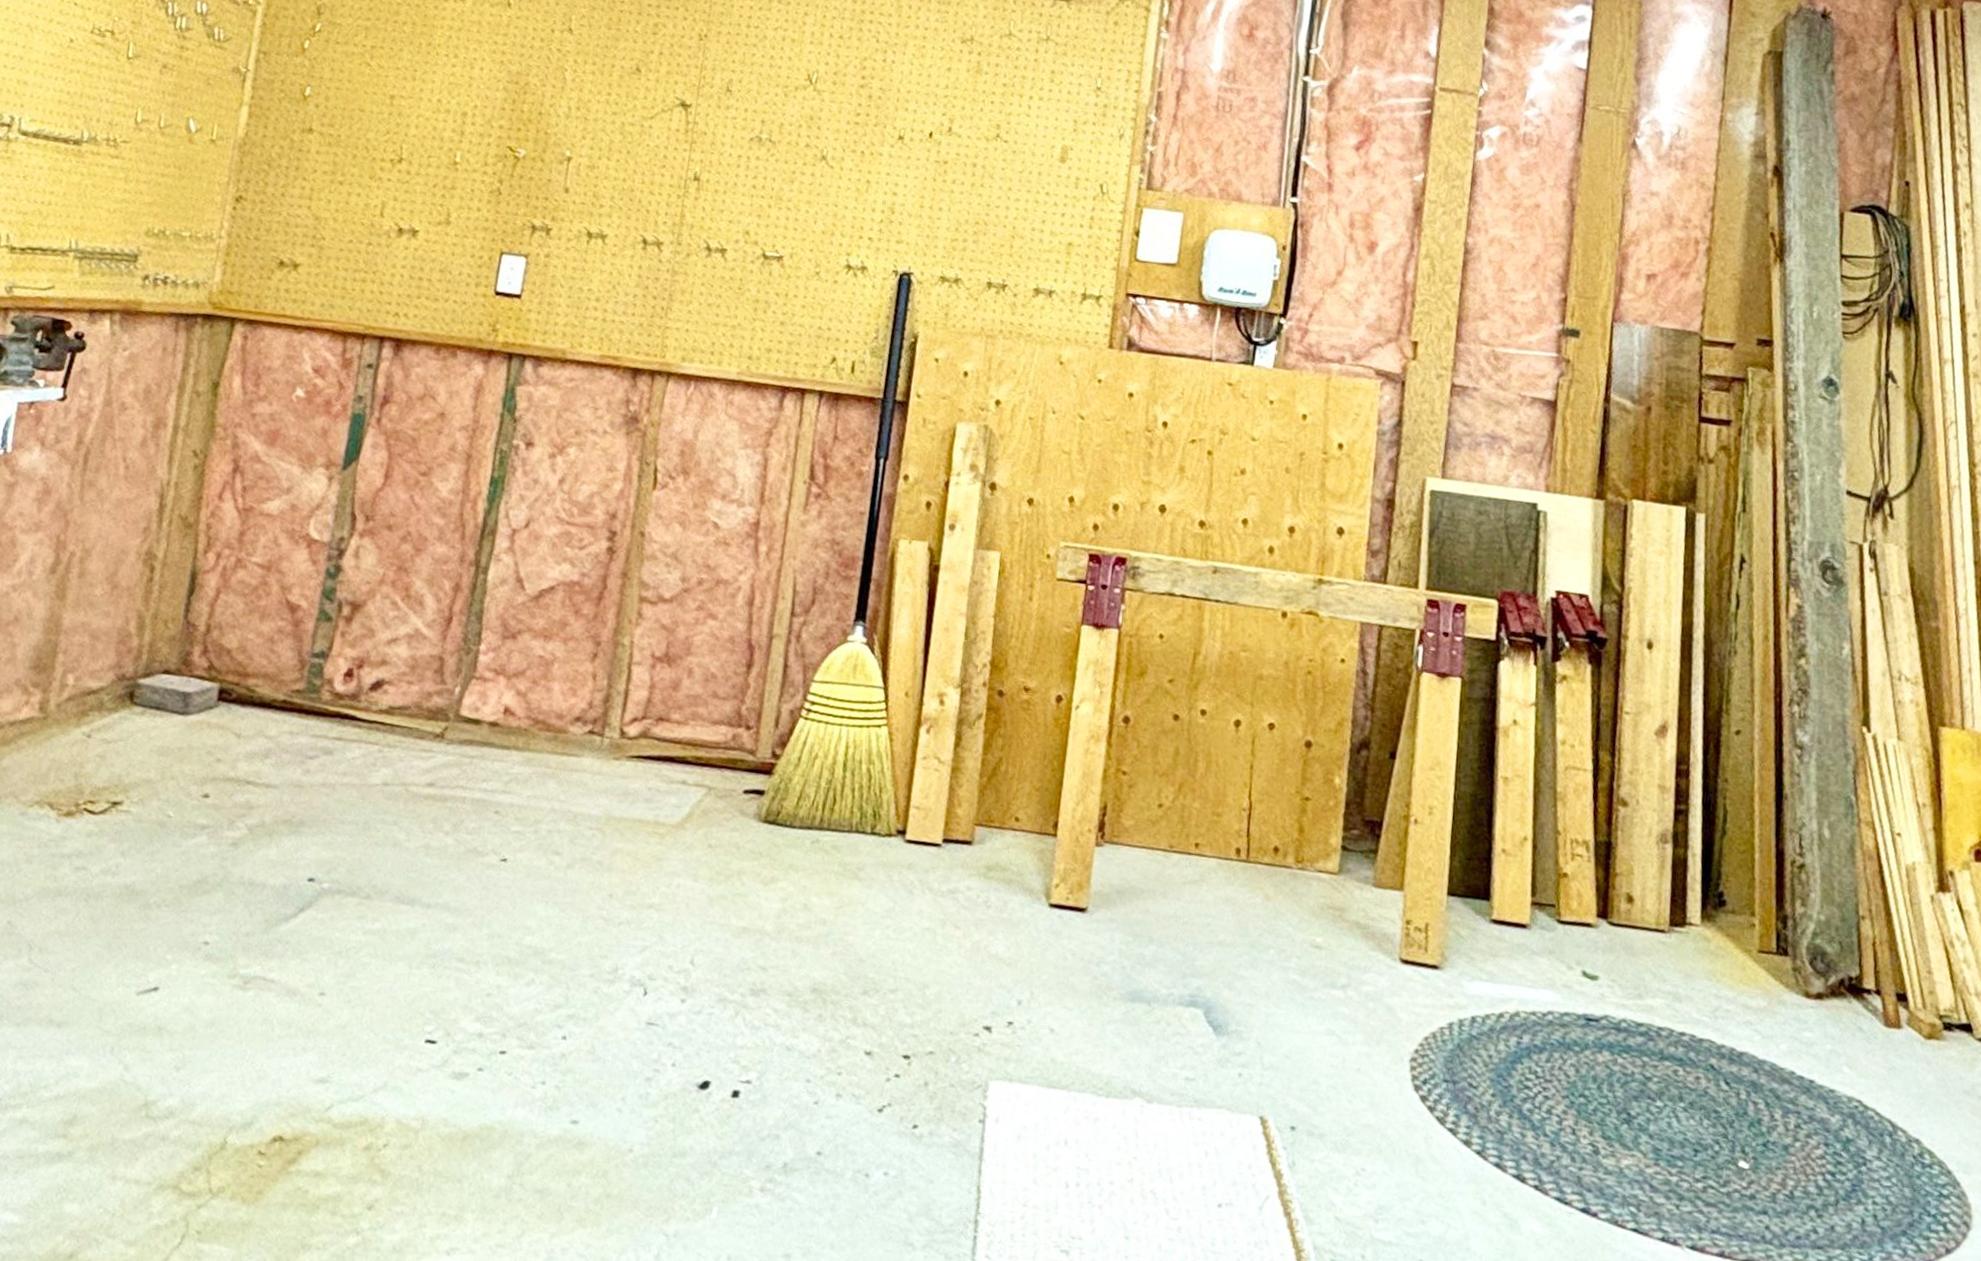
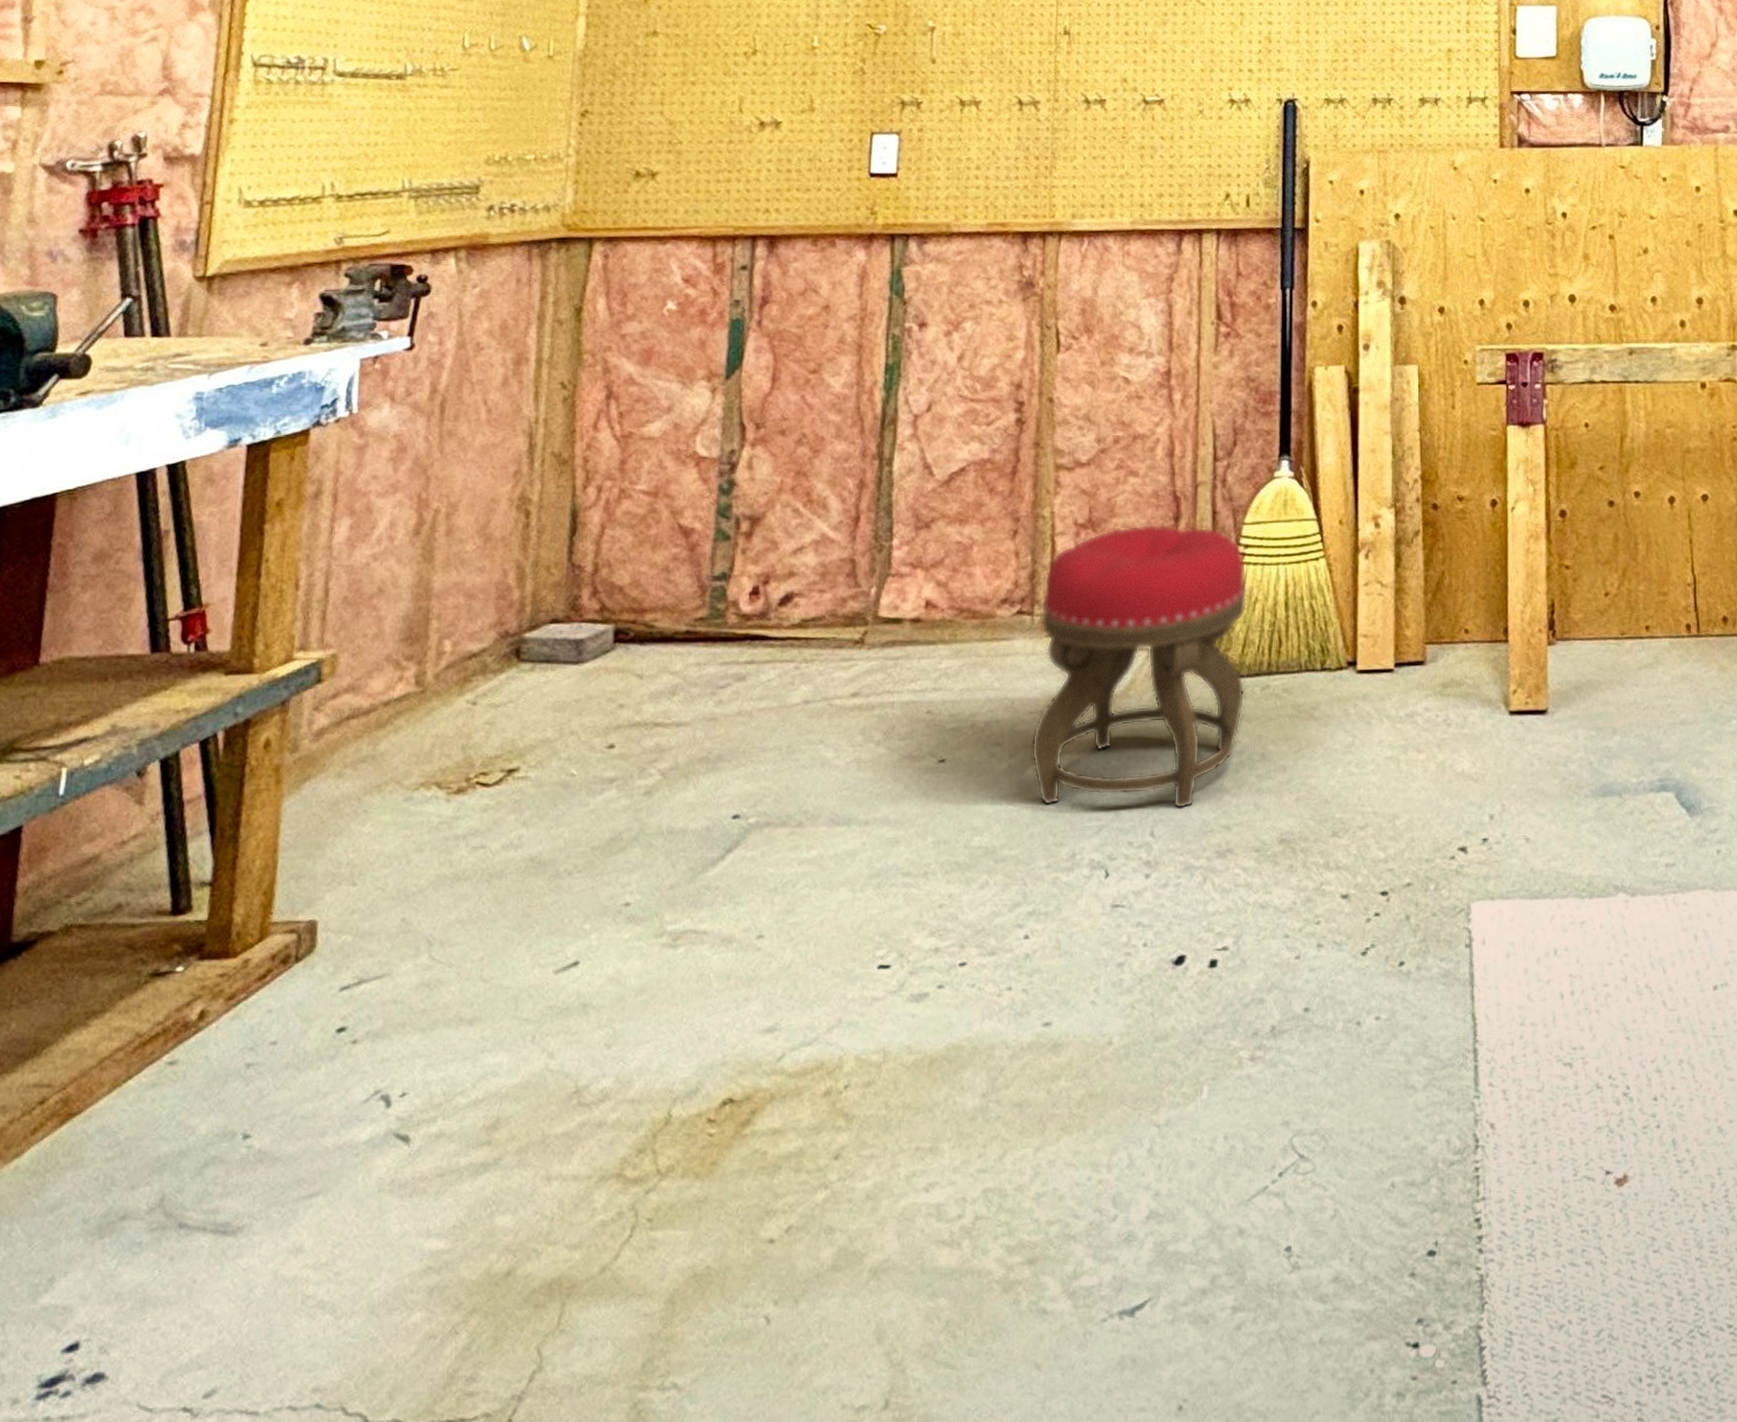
stool: none [586,666,811,944] -> present [1031,524,1248,810]

